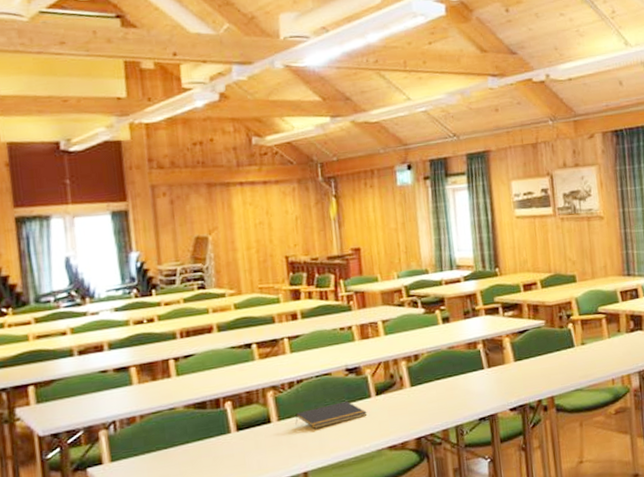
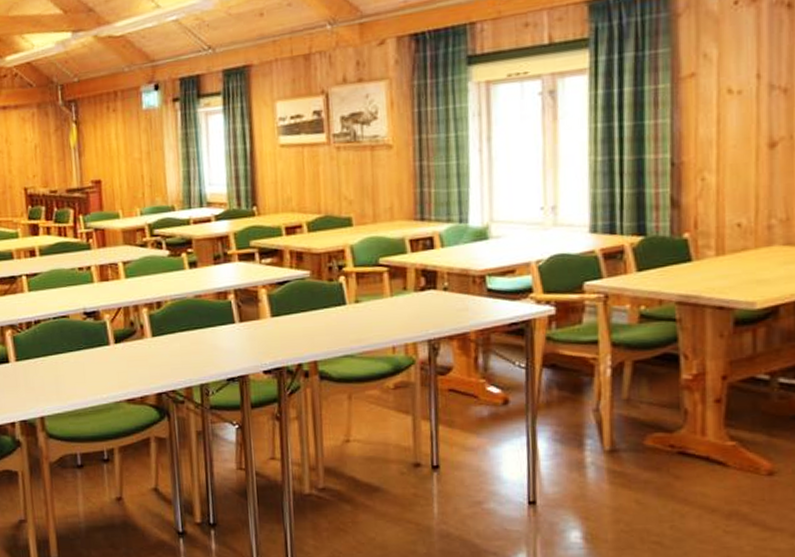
notepad: present [295,401,368,429] -> none [32,347,105,374]

